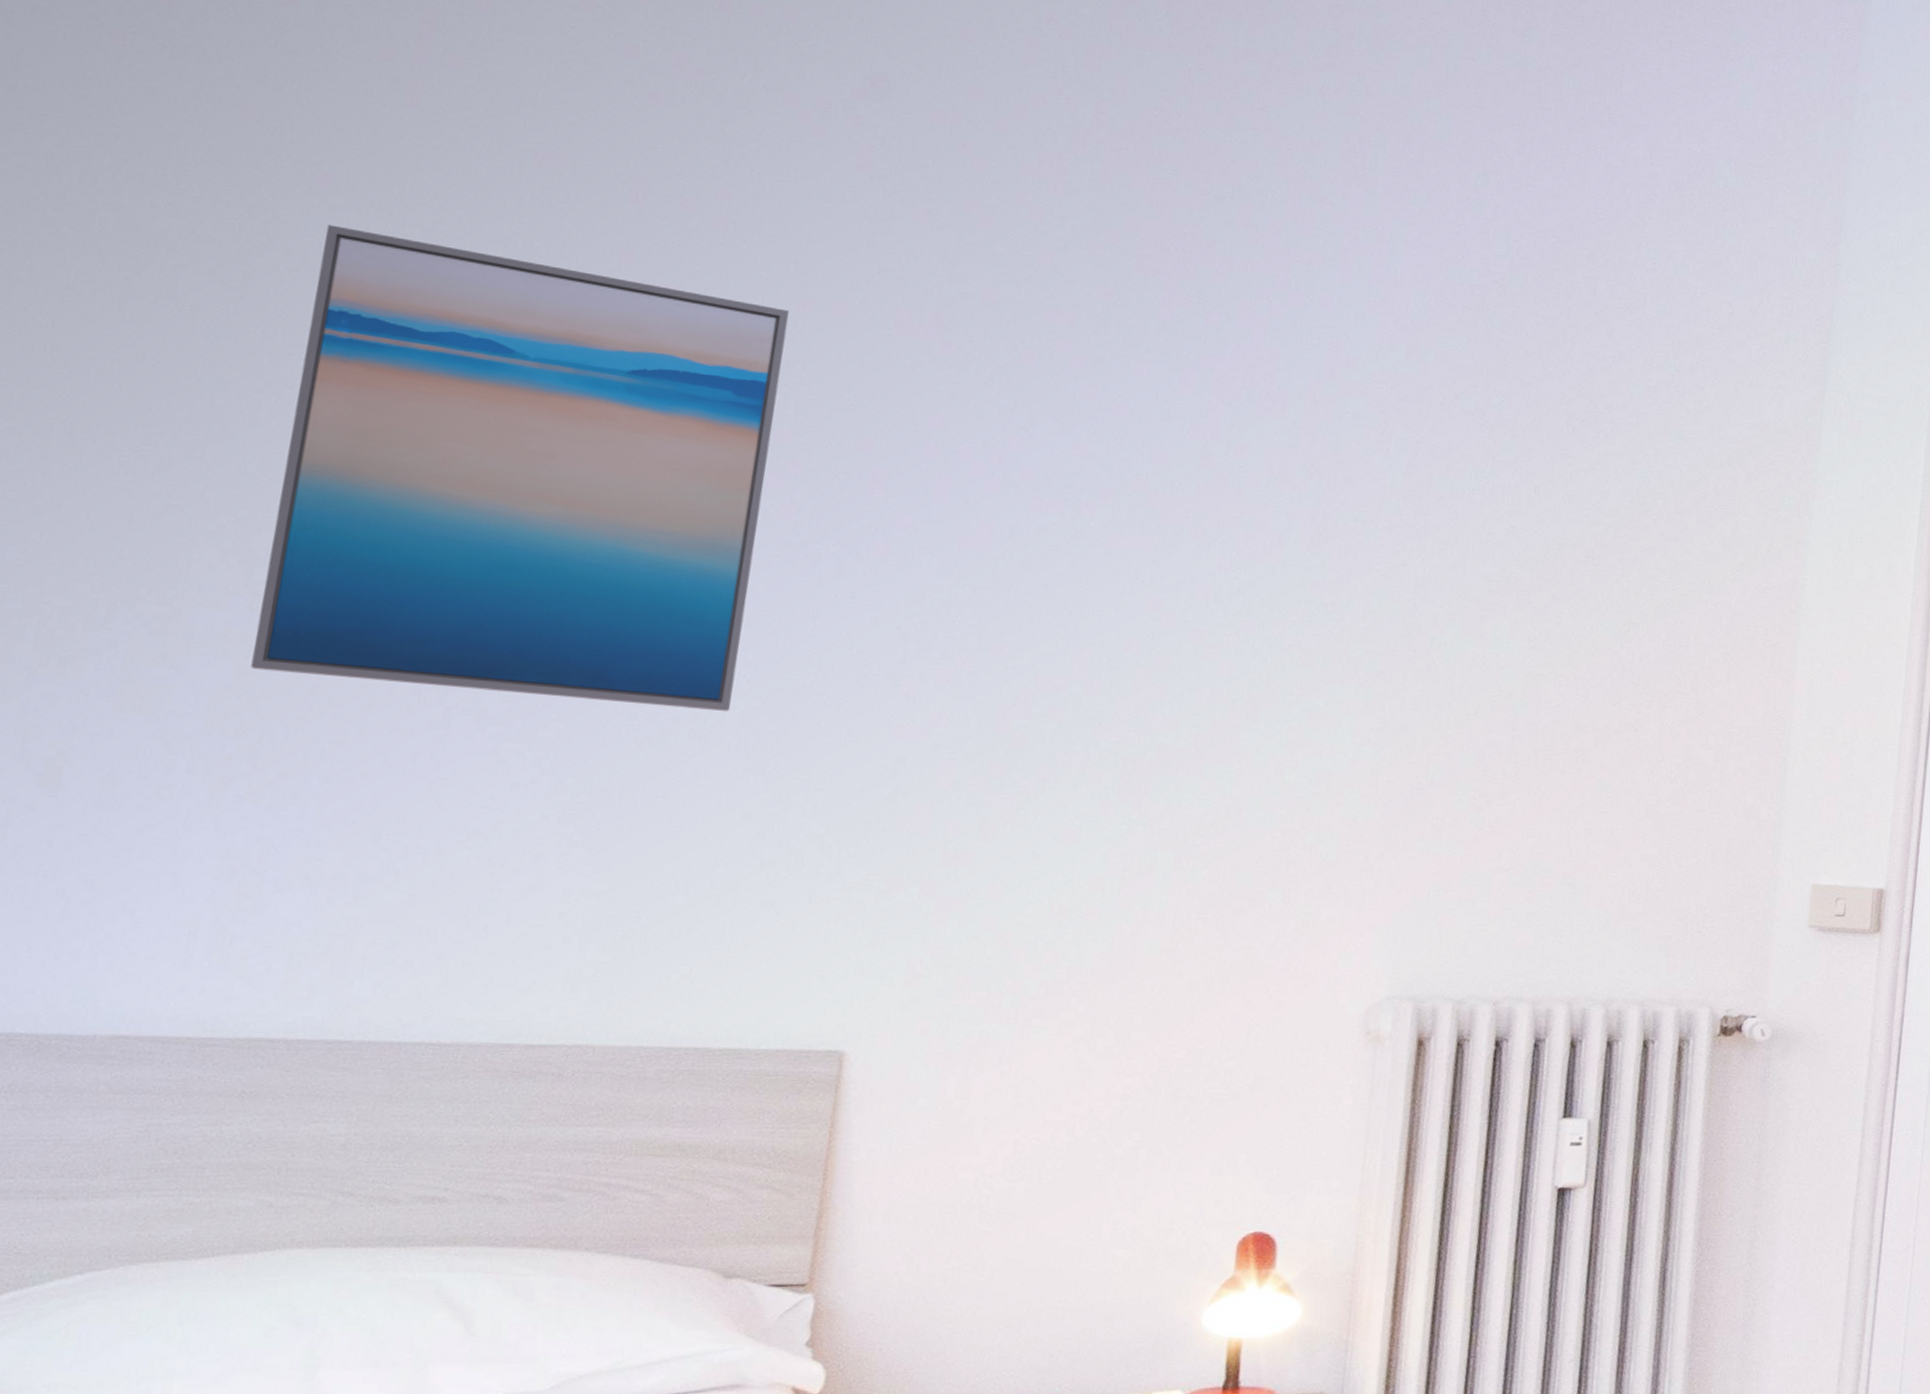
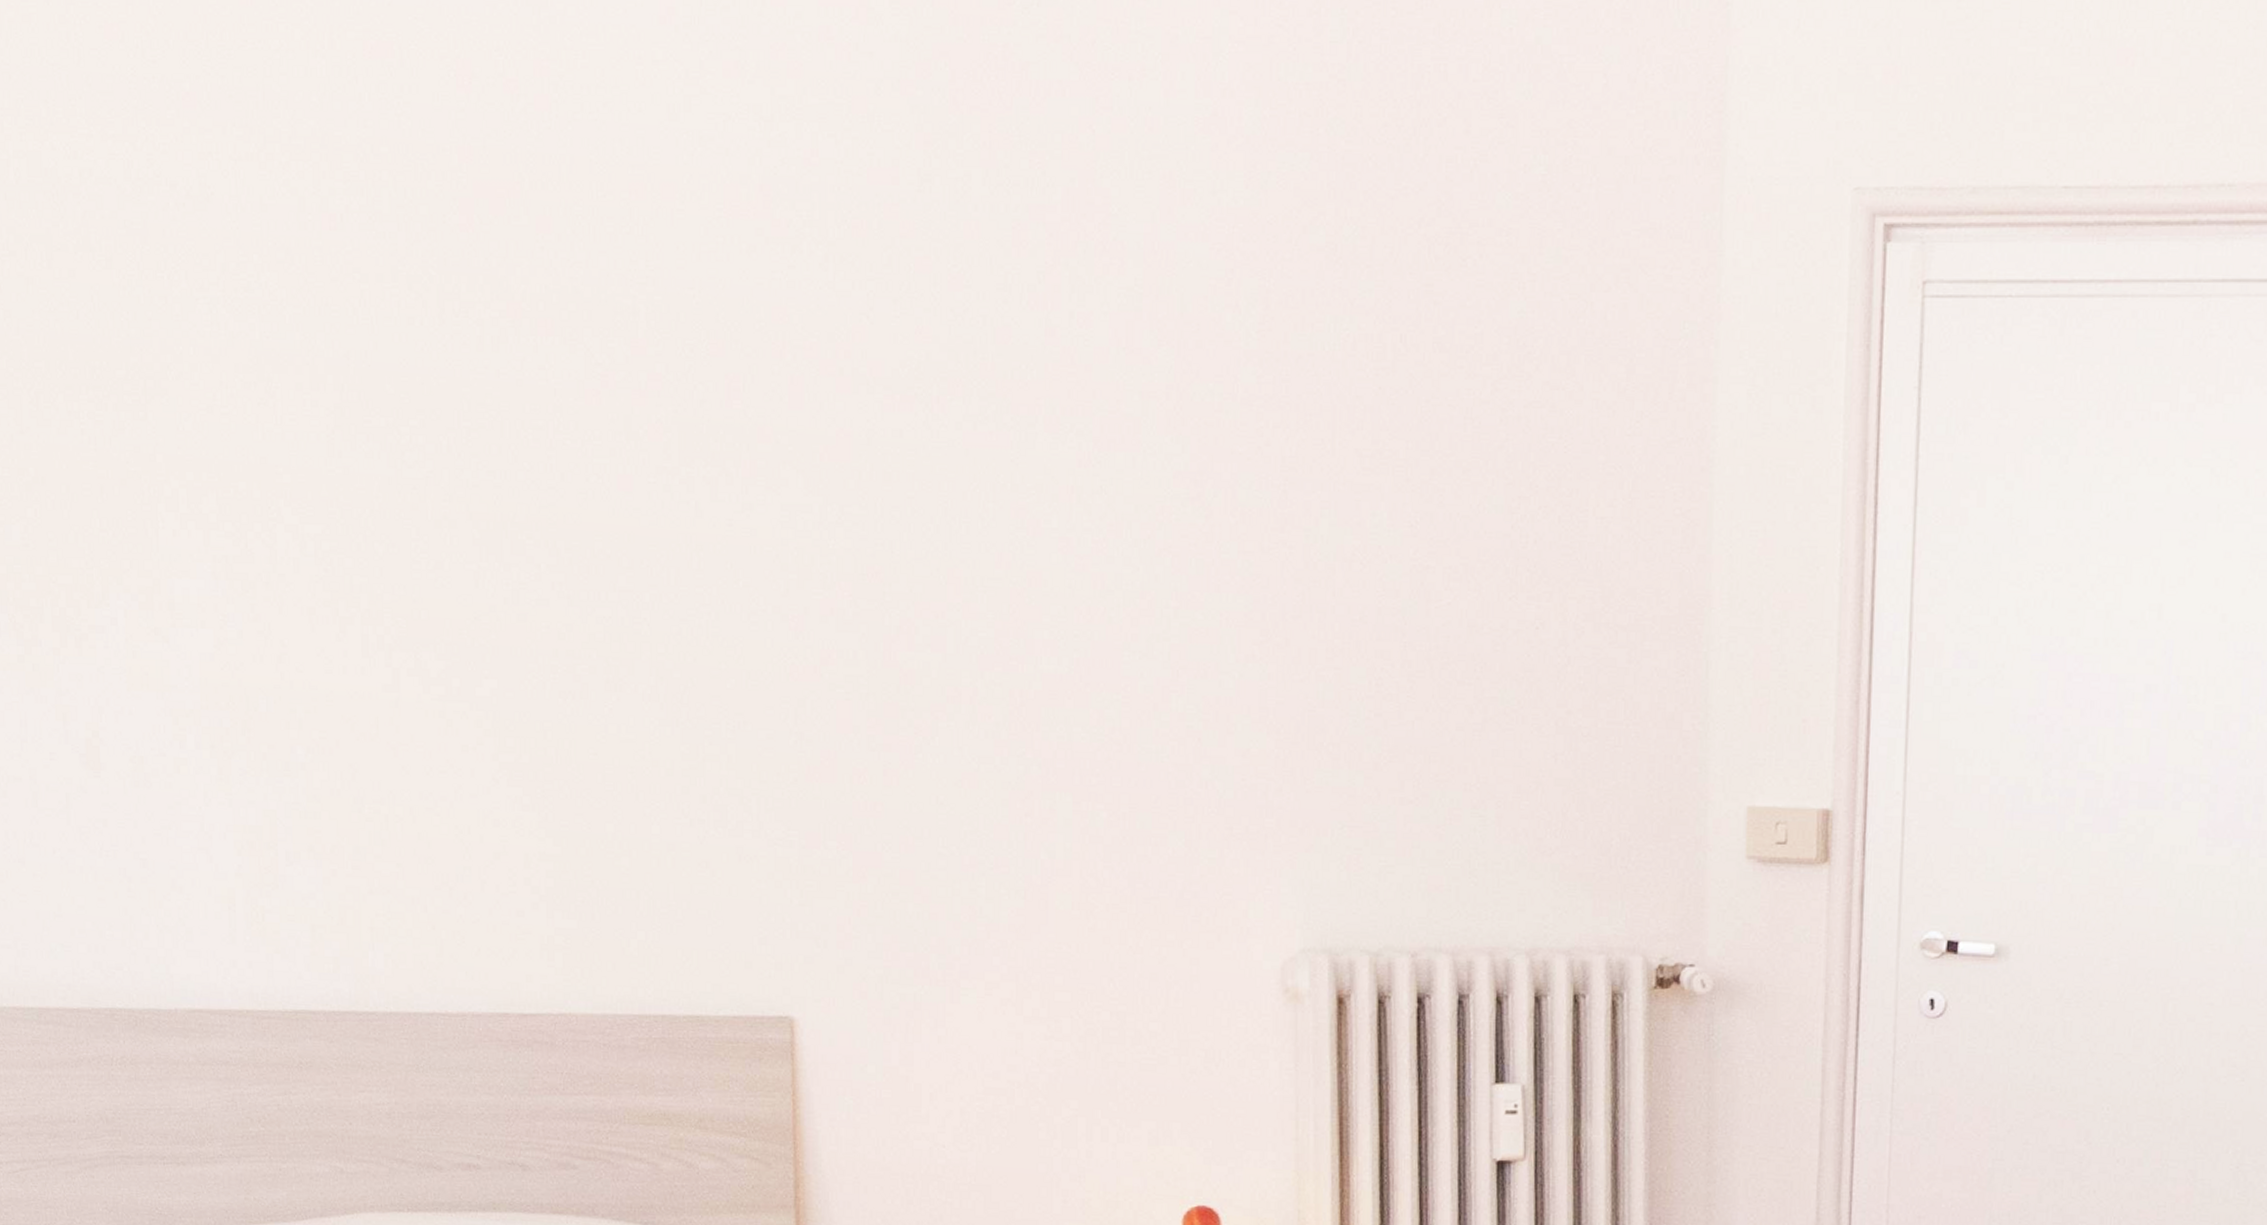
wall art: present [250,224,790,711] -> none [200,150,638,659]

